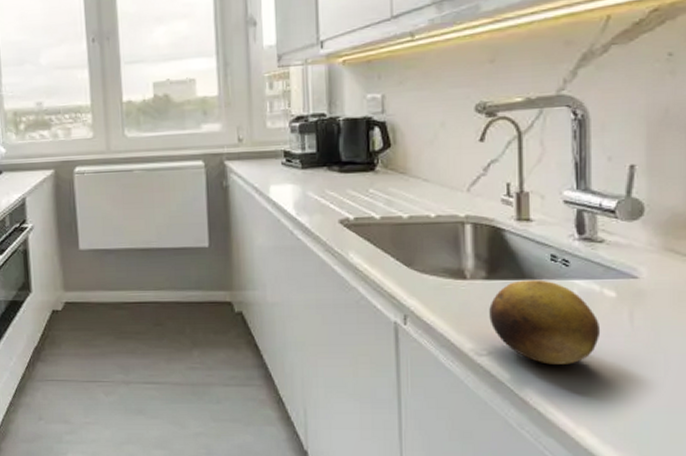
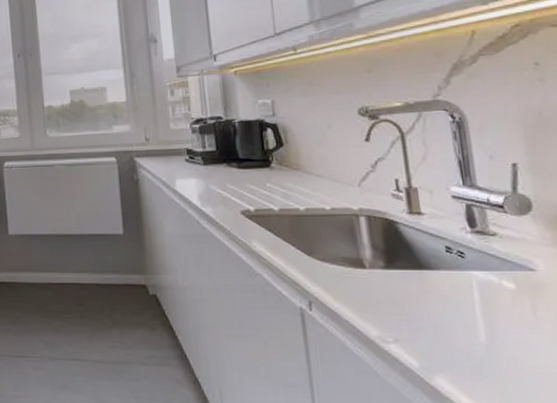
fruit: present [489,280,601,365] -> none [391,270,505,354]

